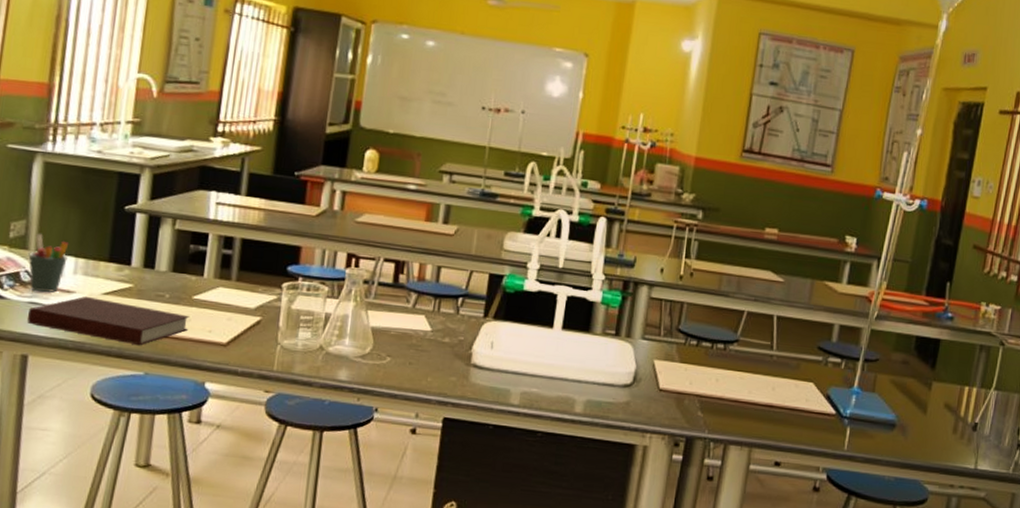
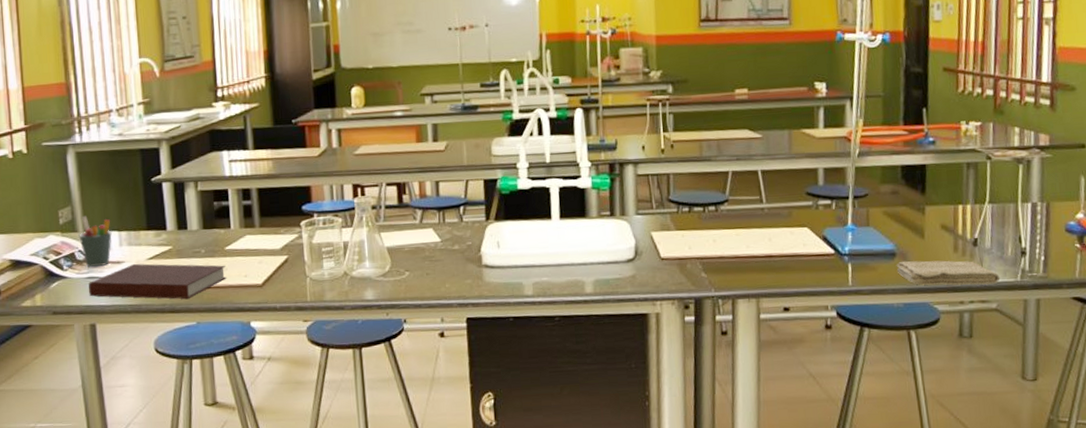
washcloth: none [894,433,993,472] -> present [896,260,1001,286]

